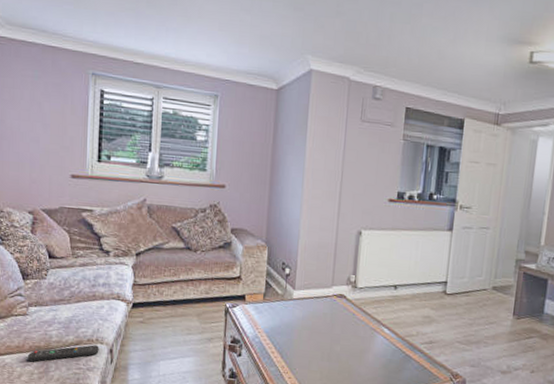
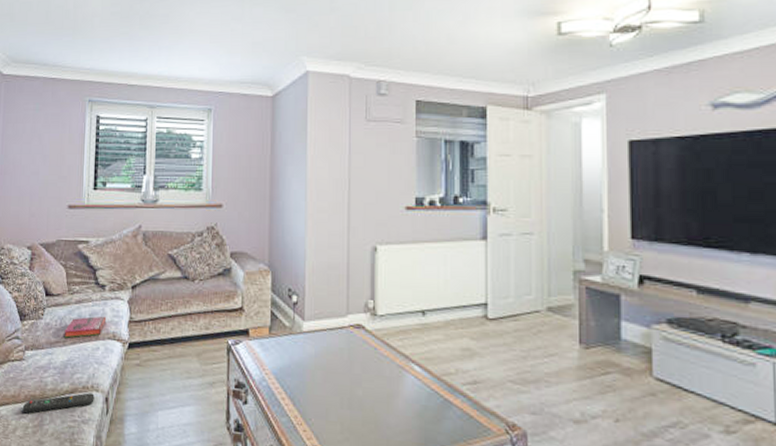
hardback book: none [68,278,111,297] -> present [64,316,107,338]

